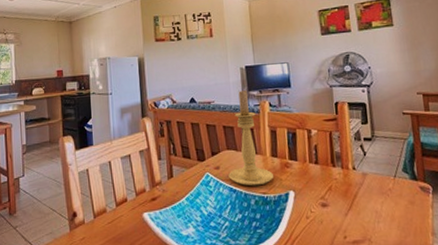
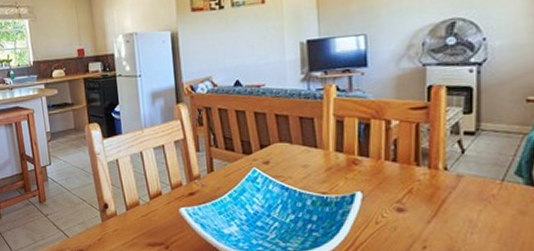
candle holder: present [228,89,274,186] -> none [280,70,338,185]

